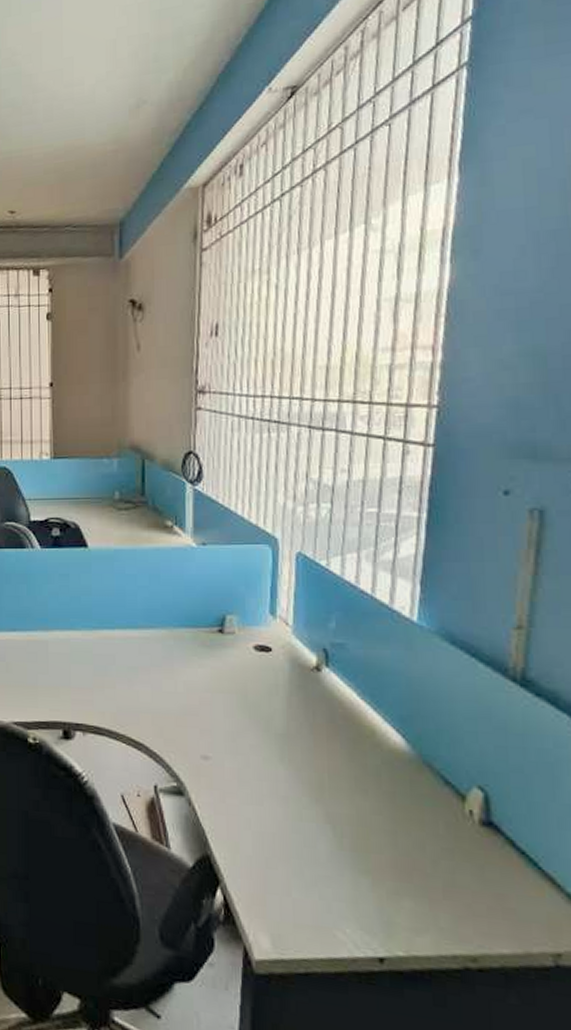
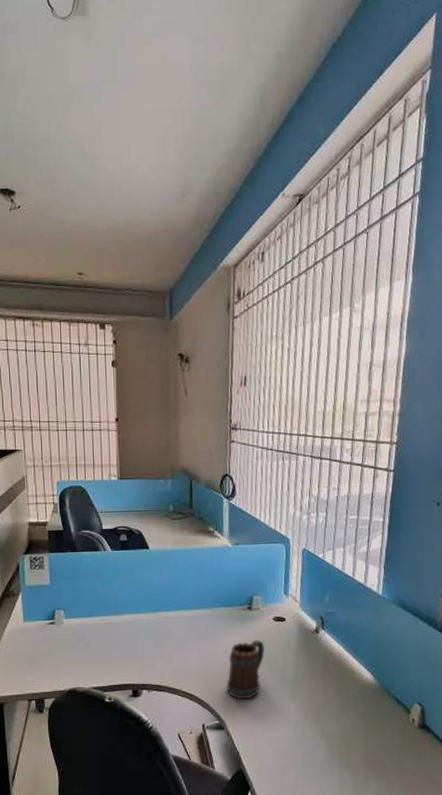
mug: none [187,674,242,757] -> present [226,639,265,700]

